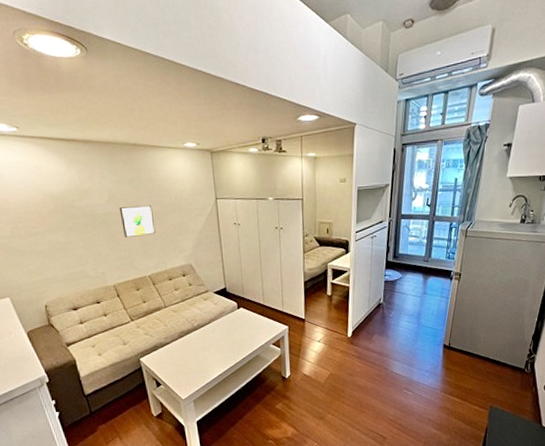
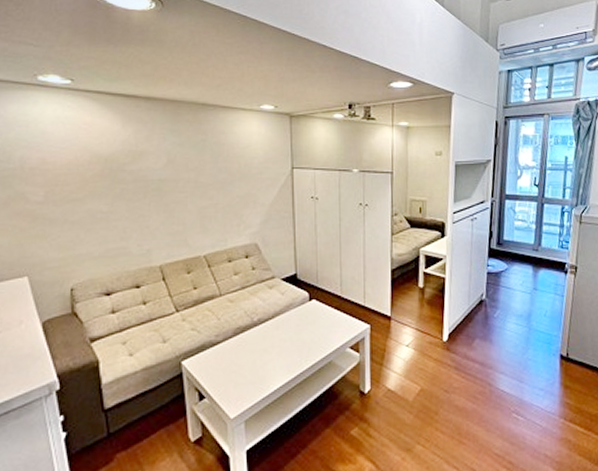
wall art: present [119,204,156,238] -> none [177,171,218,210]

